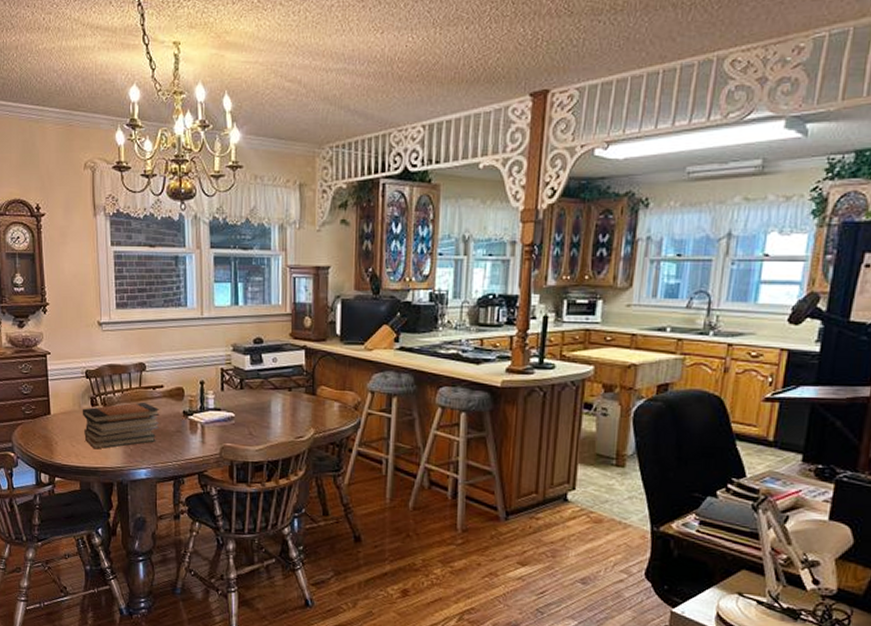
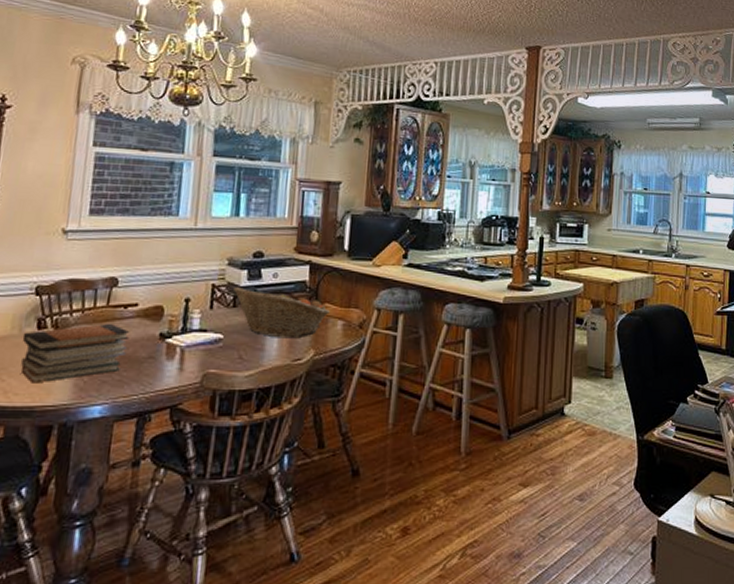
fruit basket: none [240,370,326,418] -> present [233,286,330,339]

